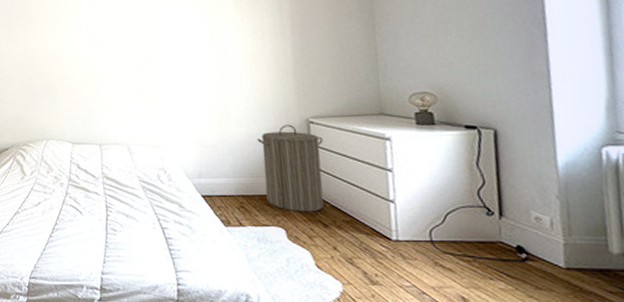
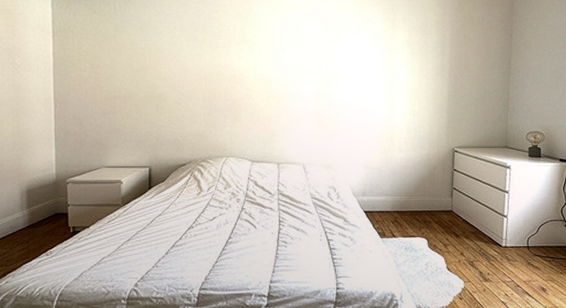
laundry hamper: present [256,124,324,212] -> none [413,152,463,225]

